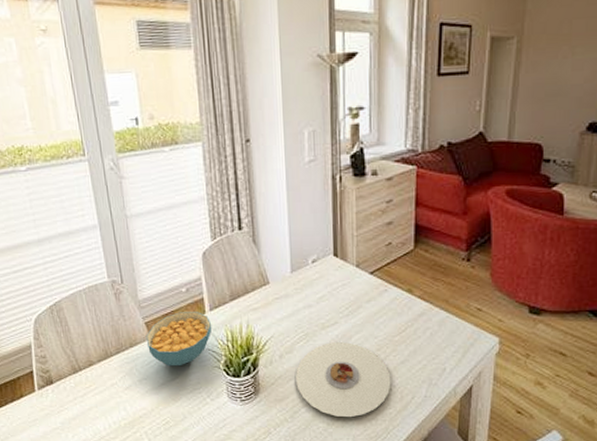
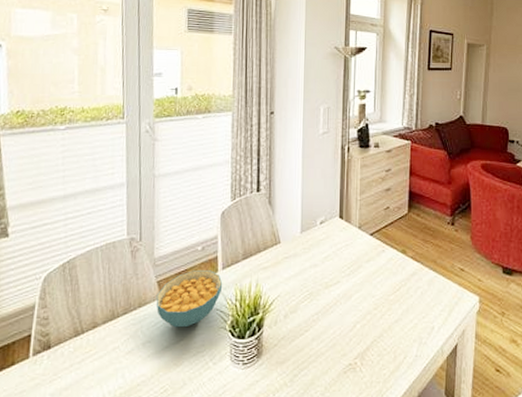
plate: present [296,342,391,418] -> none [298,301,386,380]

